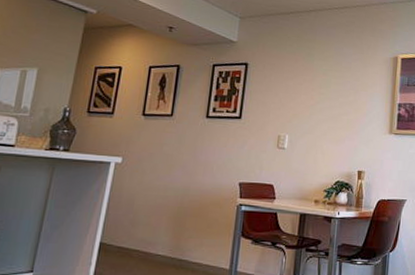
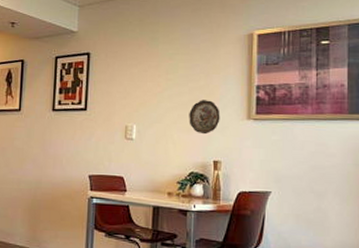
decorative plate: none [337,114,366,146] -> present [189,100,220,135]

